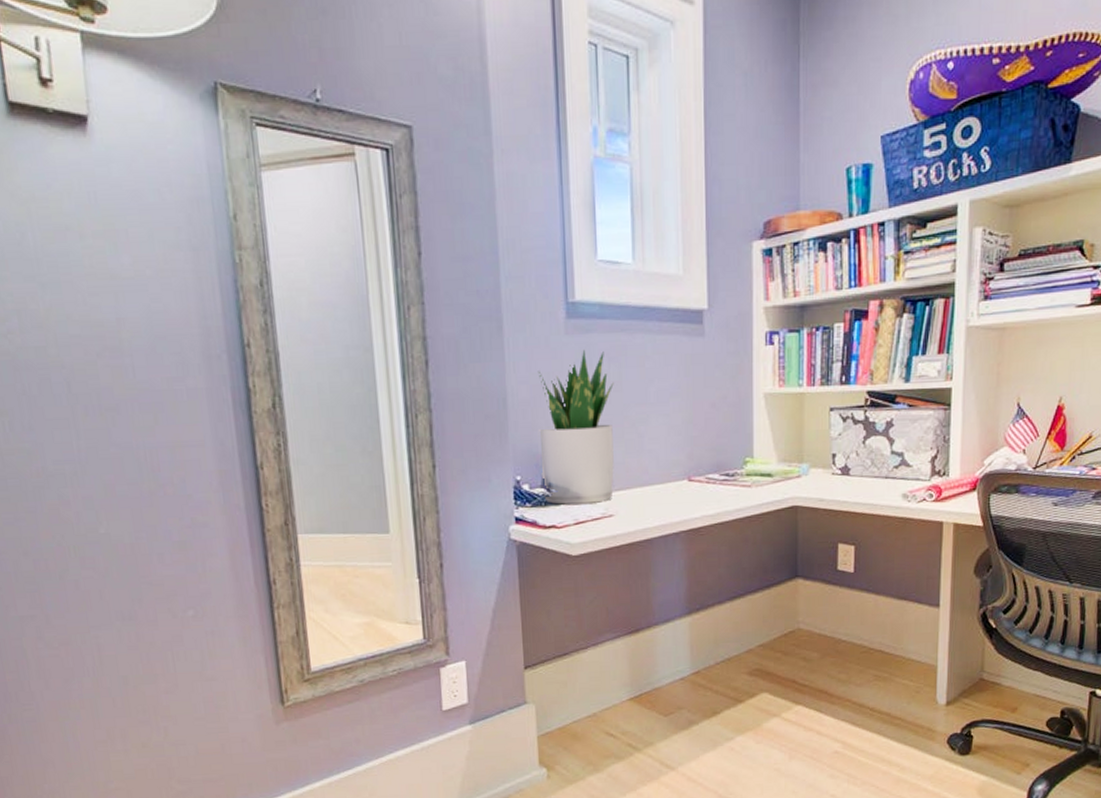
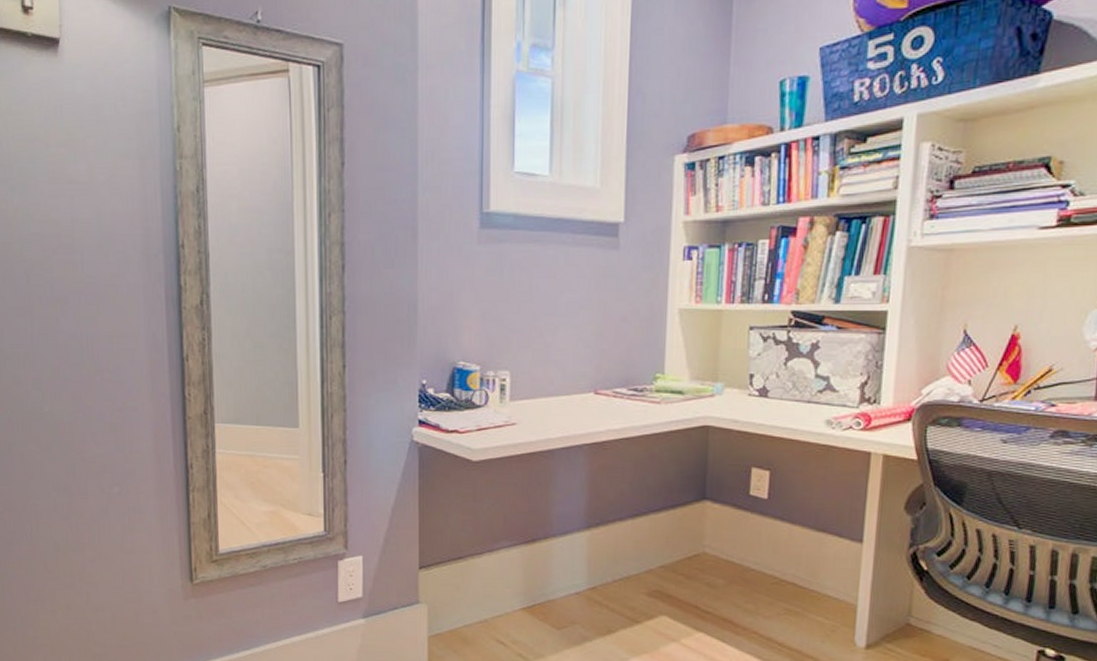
planter: present [537,349,614,505] -> none [447,259,524,412]

